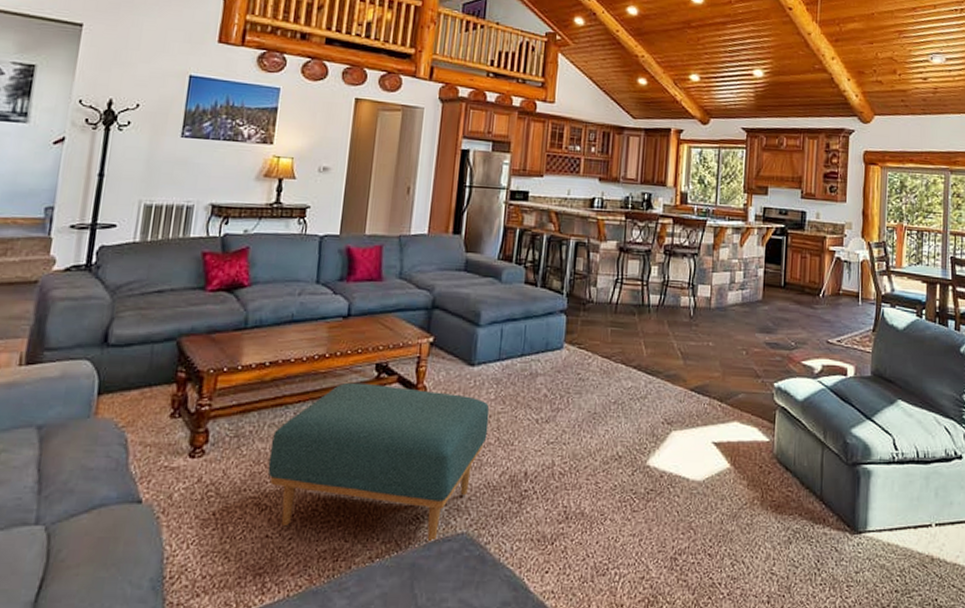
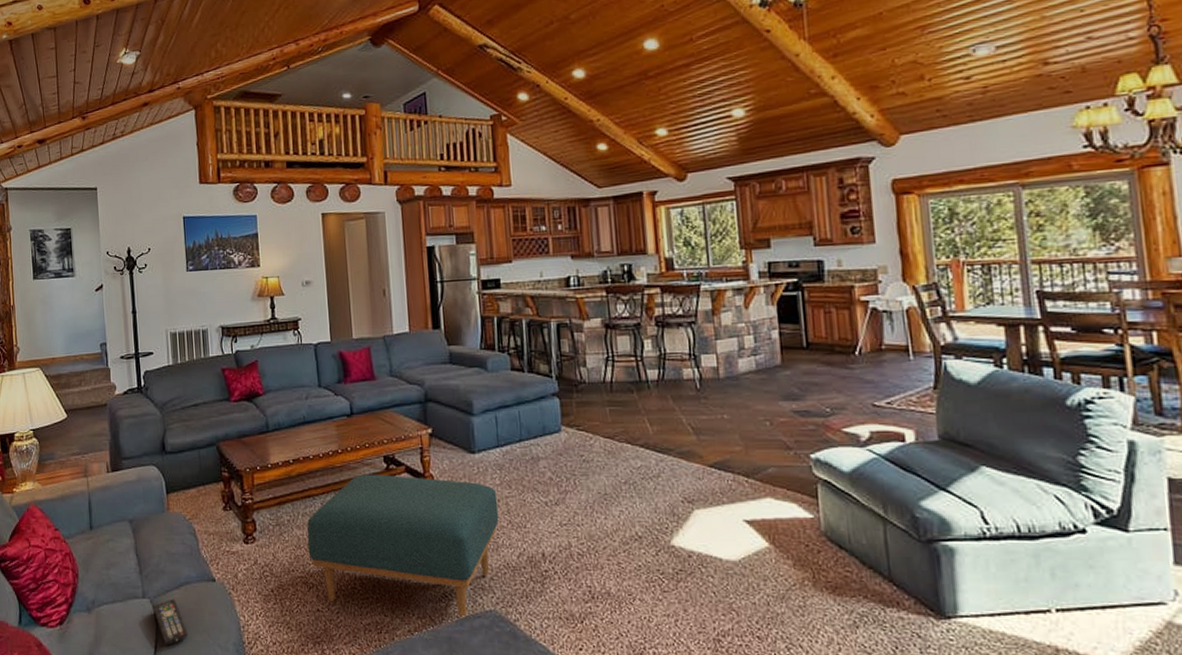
remote control: none [47,524,90,584] -> present [153,598,188,645]

